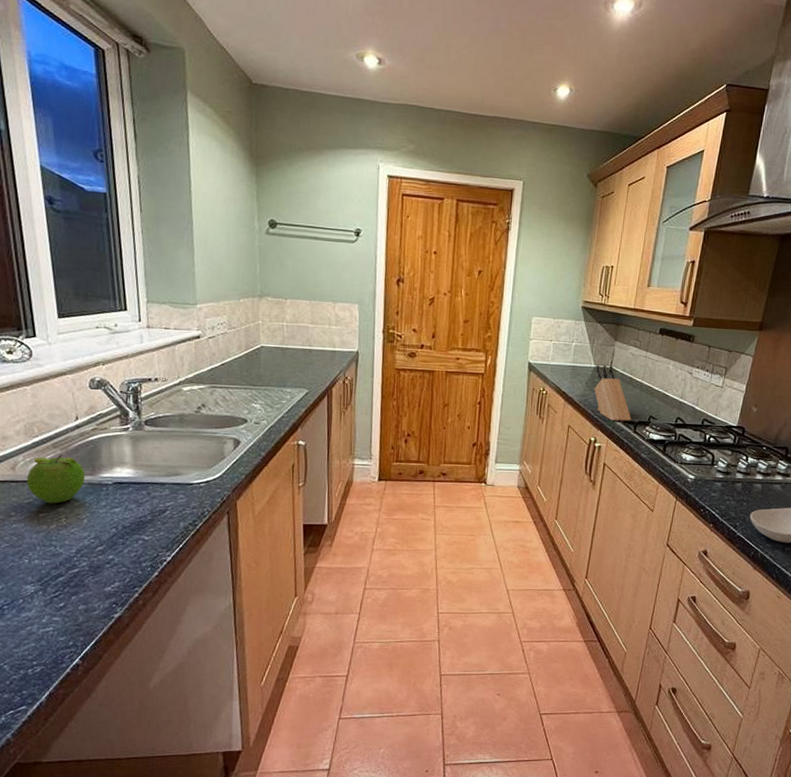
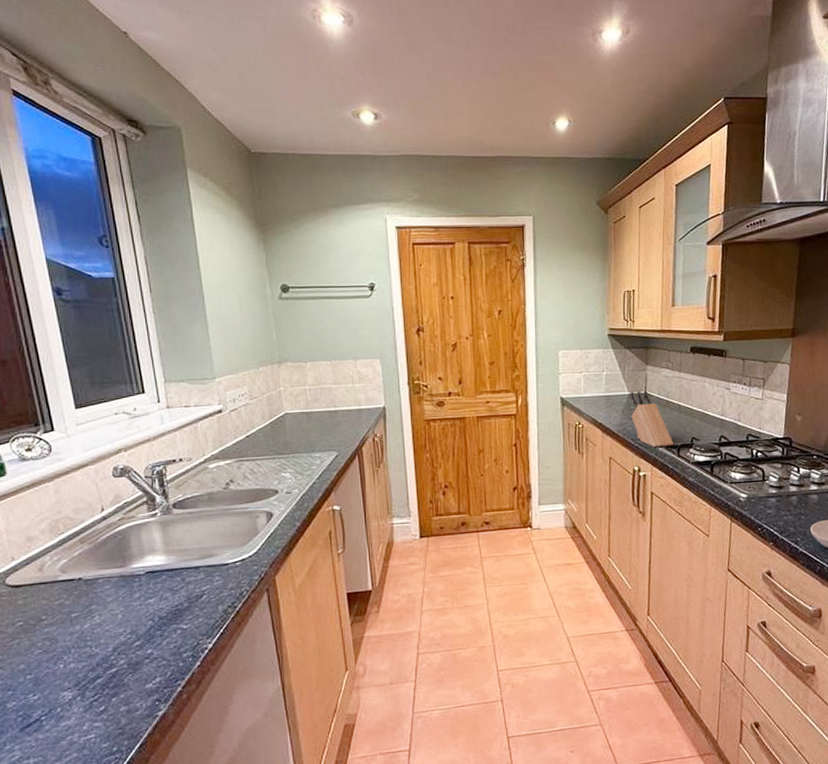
fruit: present [27,454,85,504] -> none [56,548,116,602]

